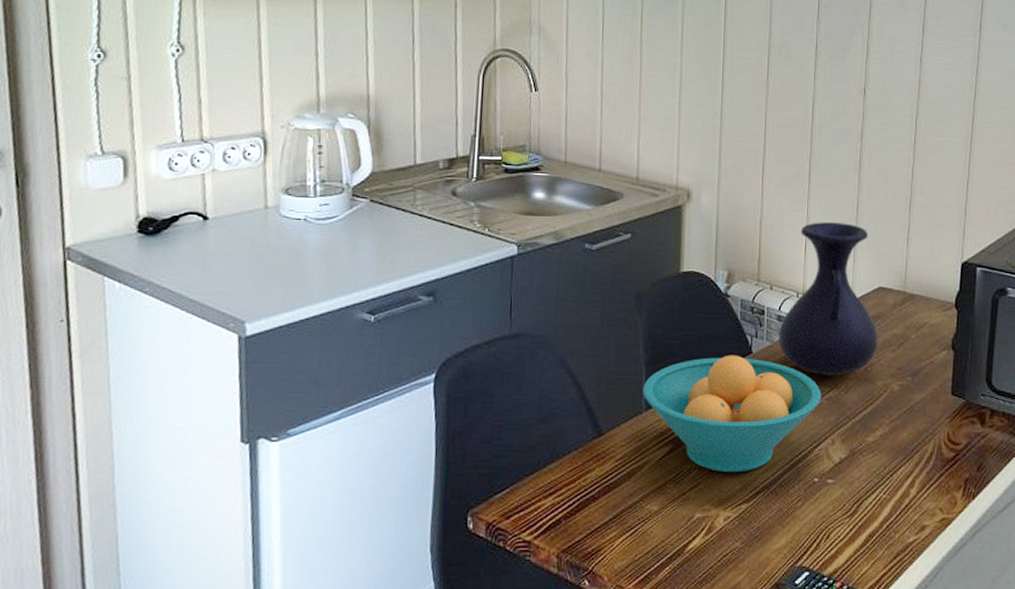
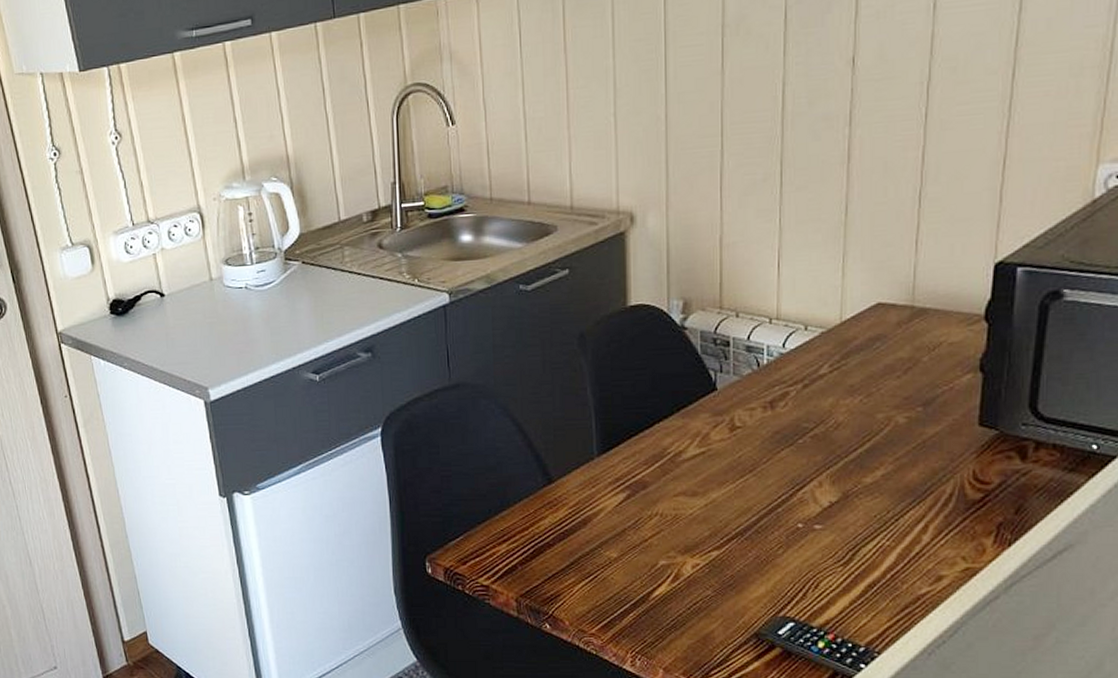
fruit bowl: present [642,355,821,473] -> none [593,393,804,519]
vase: present [778,222,878,375] -> none [748,230,877,410]

